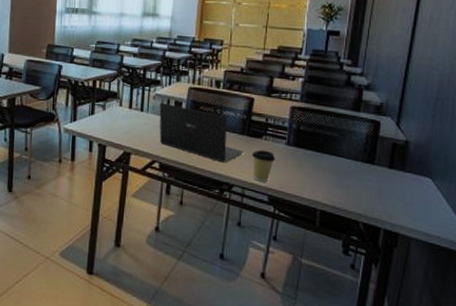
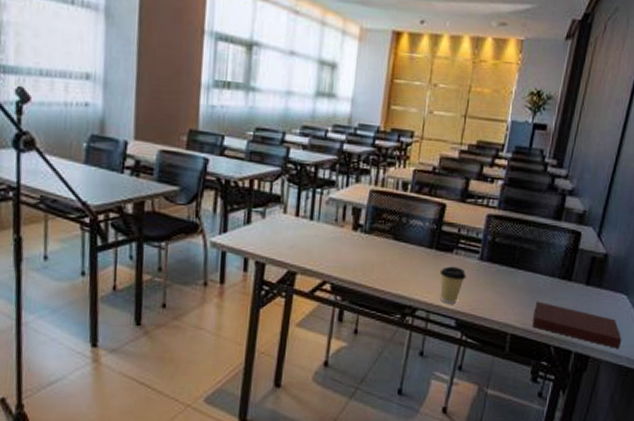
laptop: present [159,102,244,163] -> none [332,208,431,283]
notebook: none [340,181,429,228] -> present [533,301,621,348]

